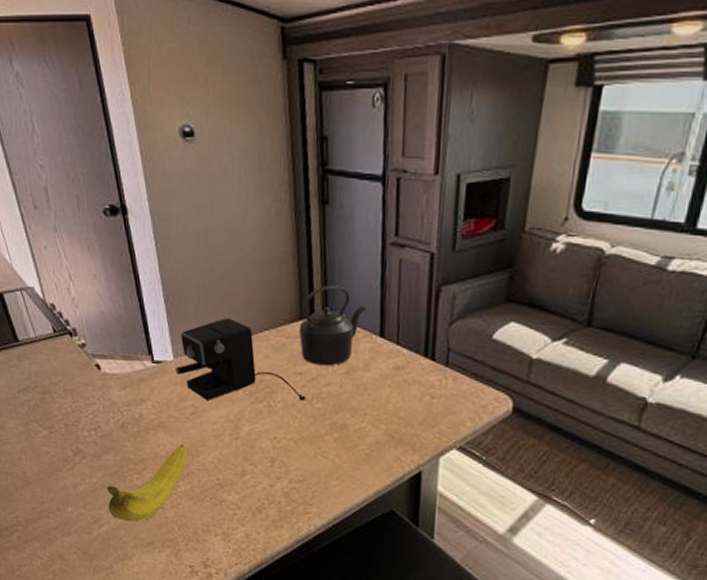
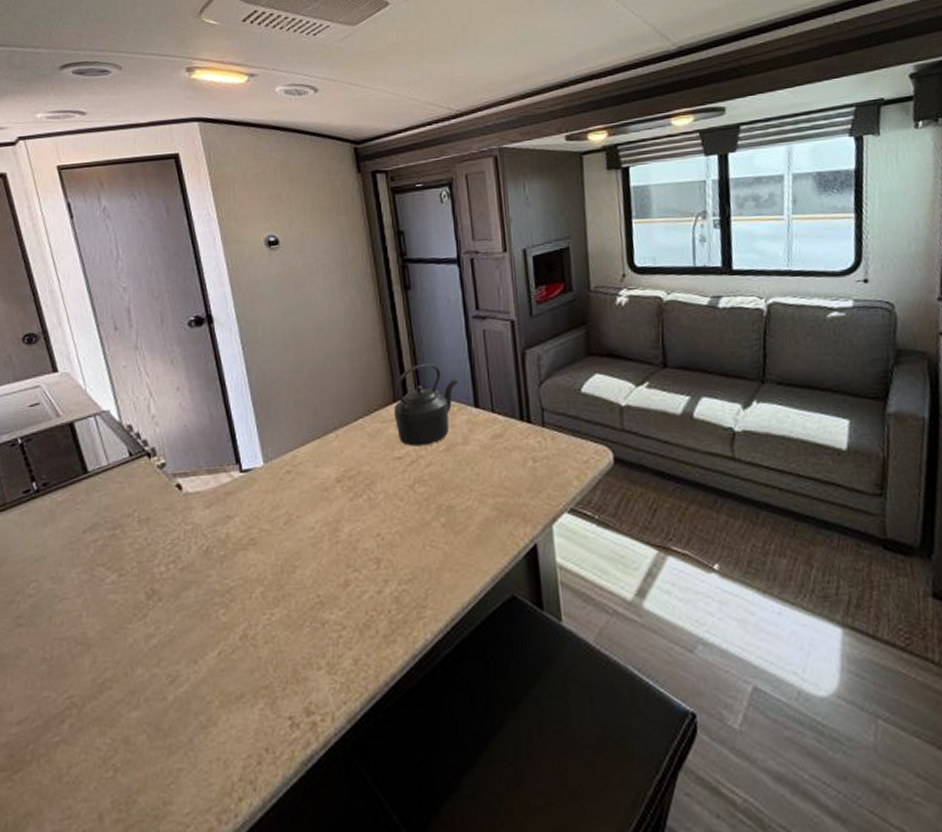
fruit: present [107,444,188,522] -> none [187,562,282,674]
coffee maker: present [175,317,307,401] -> none [266,411,409,504]

